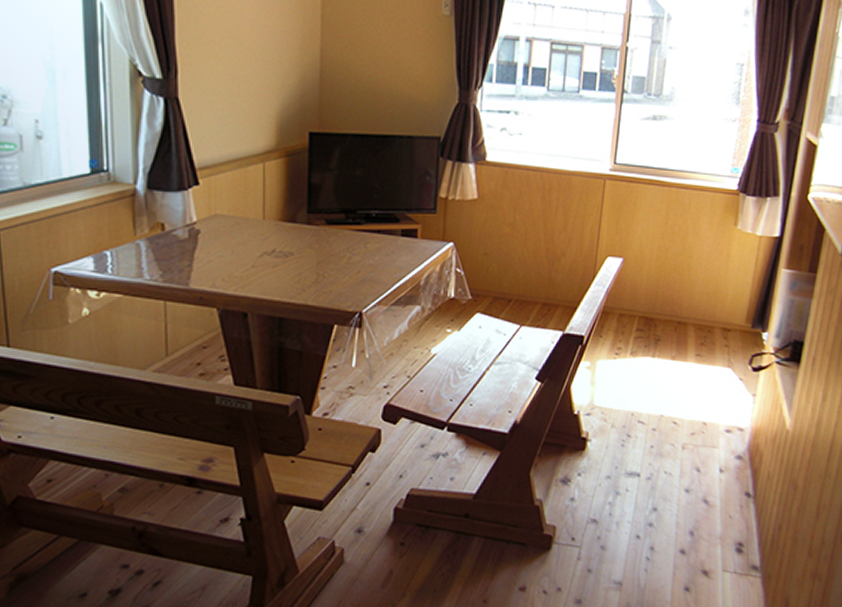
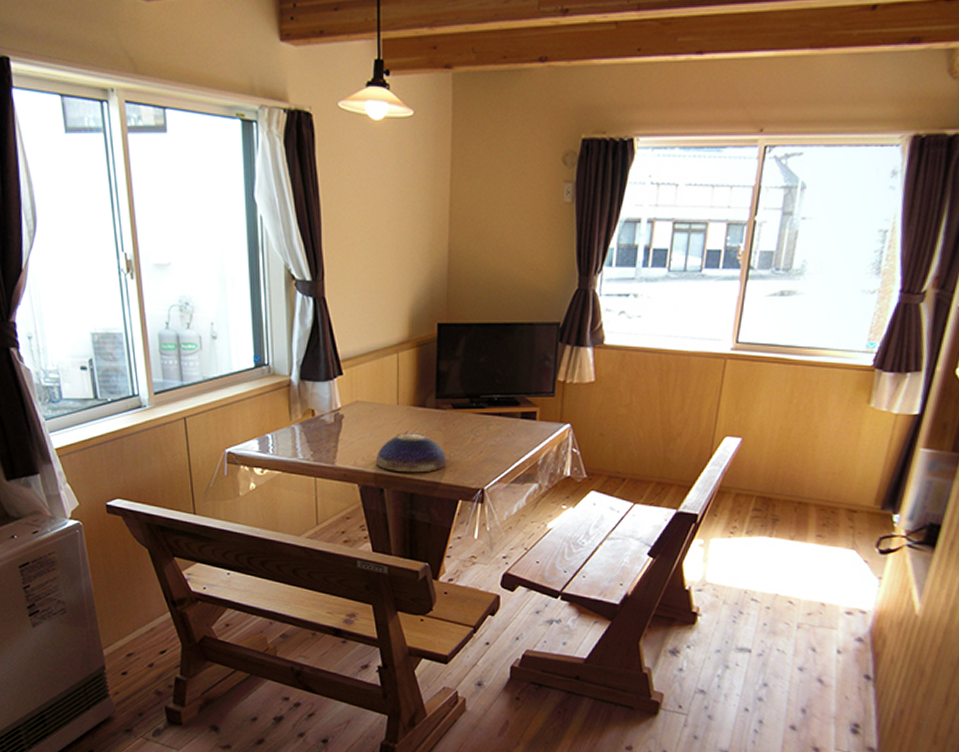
decorative bowl: none [238,251,321,295] -> present [375,433,447,473]

